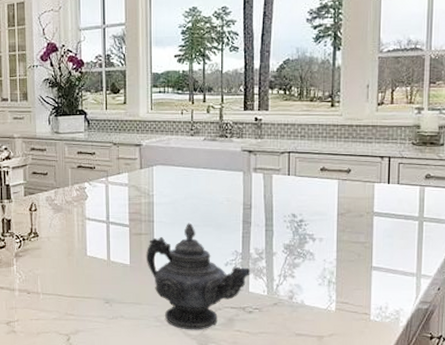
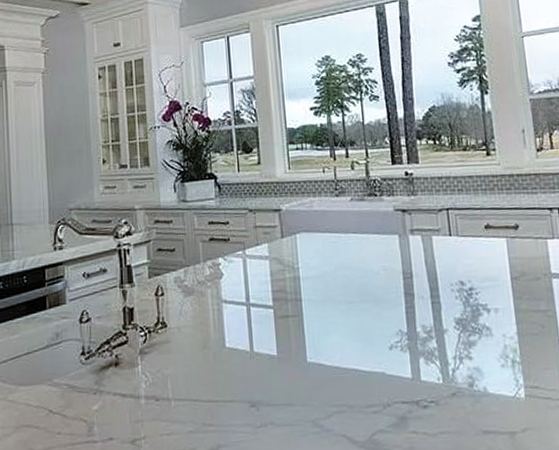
teapot: present [145,222,251,330] -> none [295,299,420,435]

